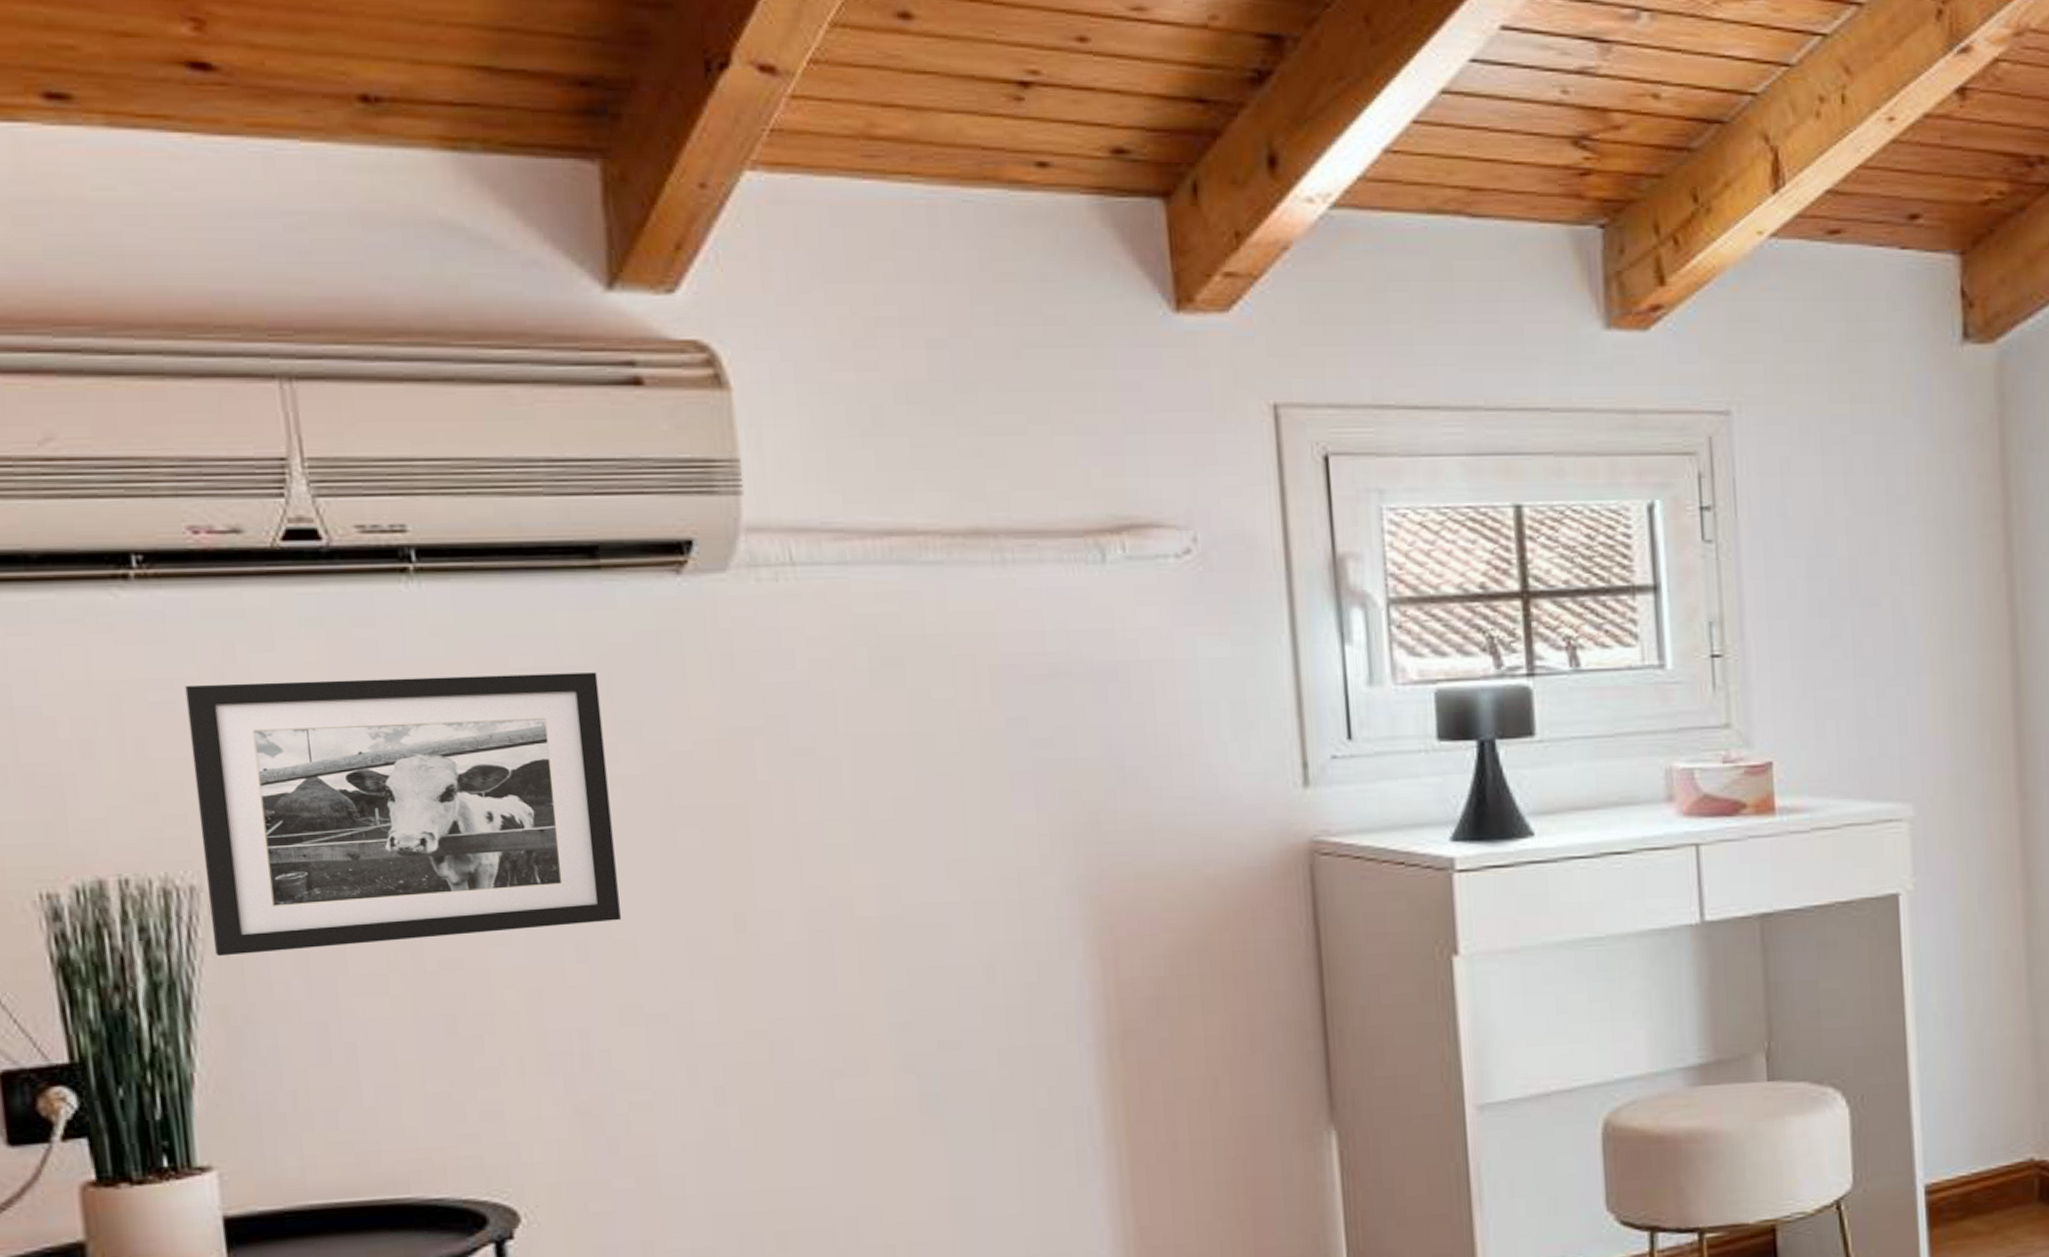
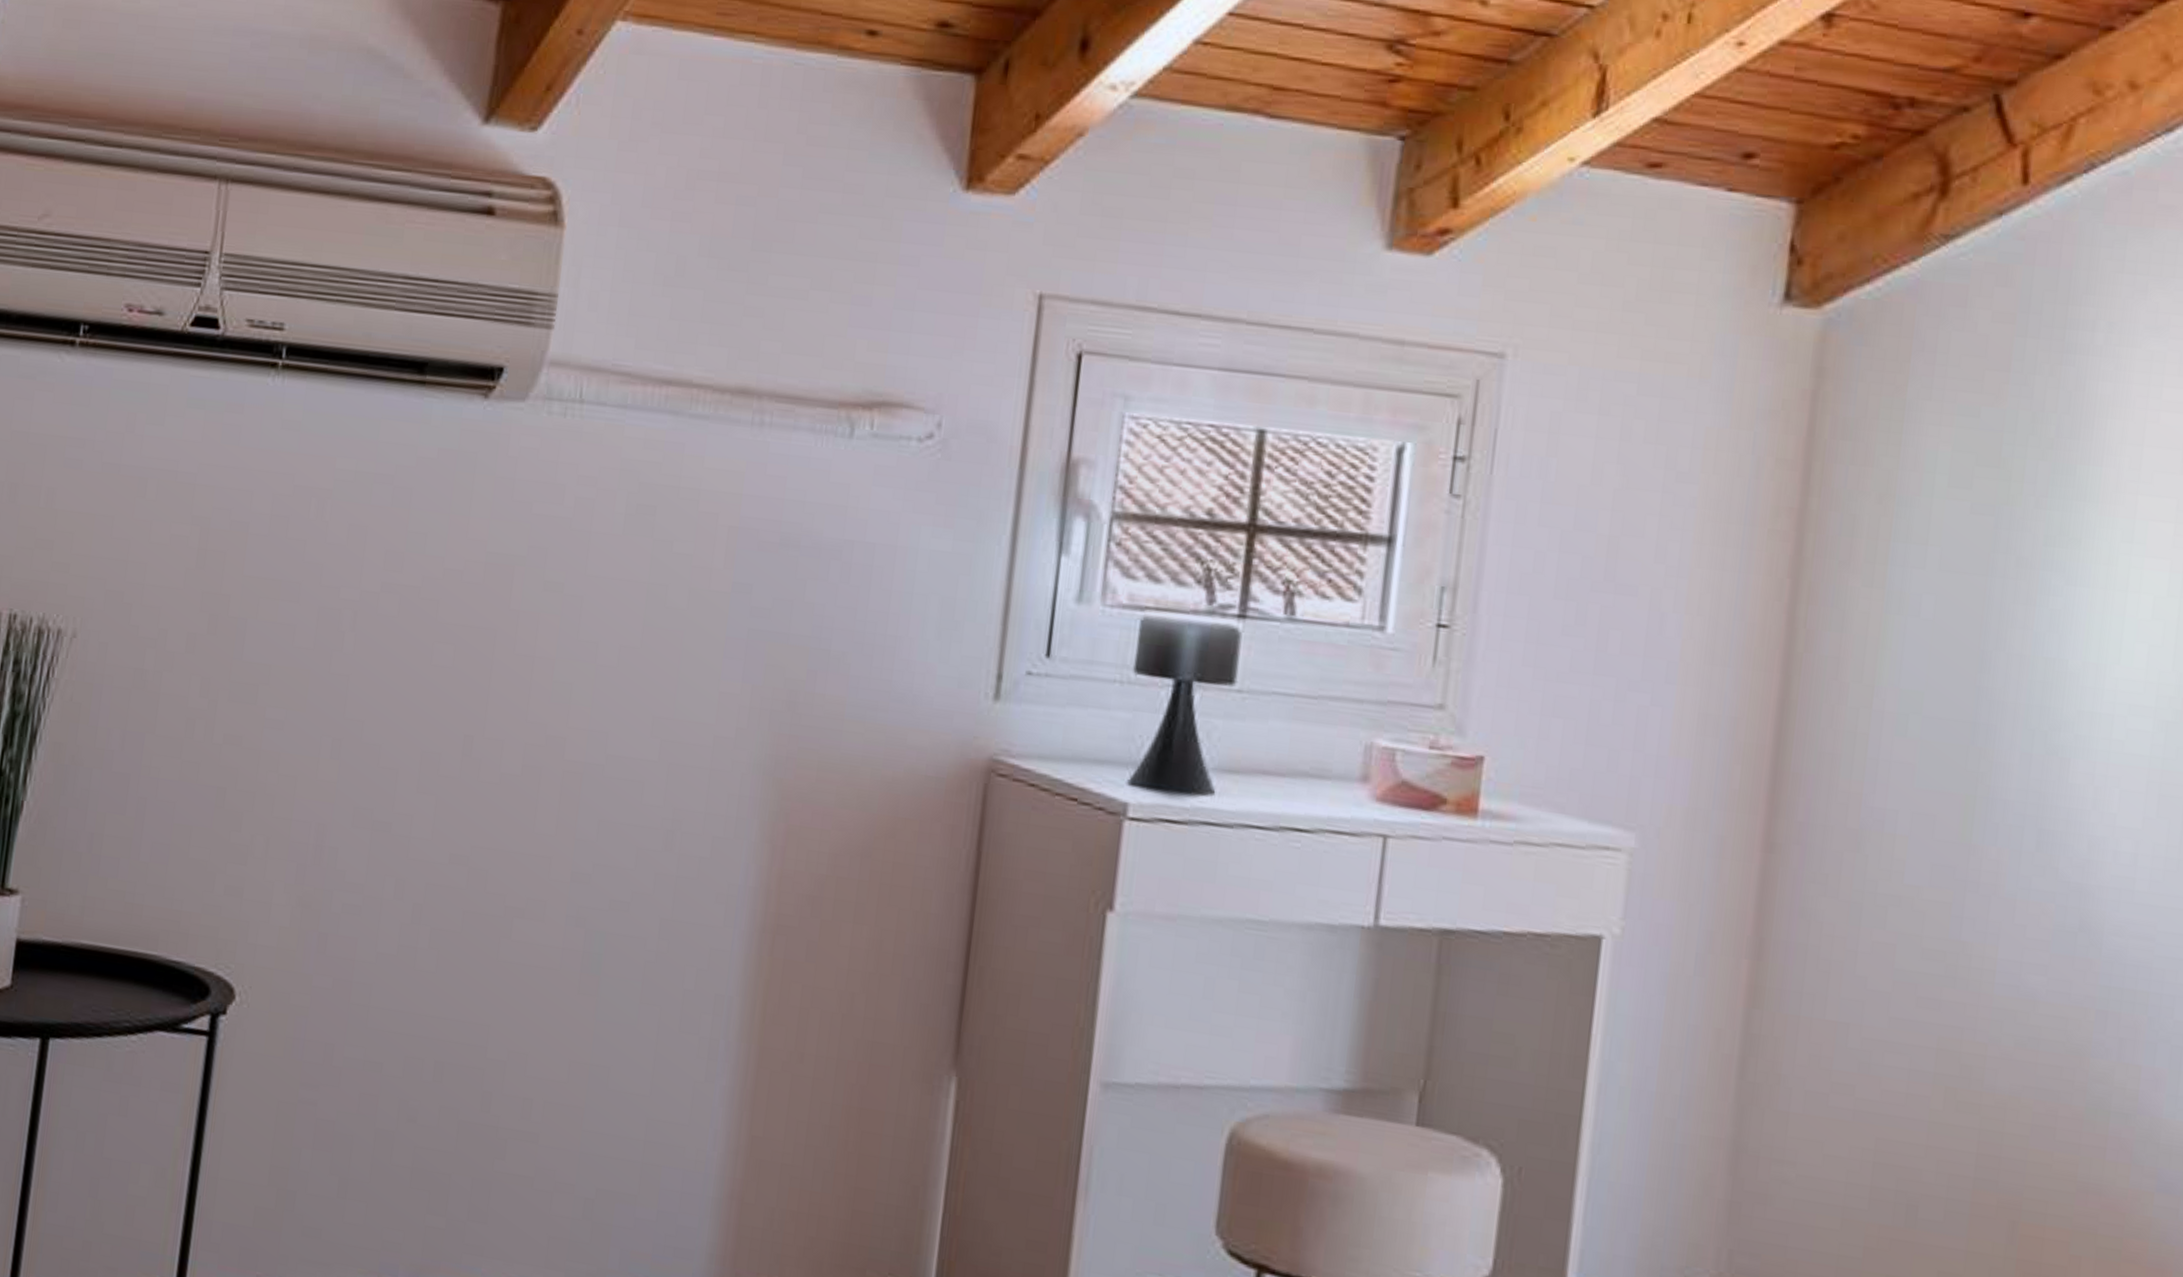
picture frame: present [185,672,621,957] -> none [63,447,402,724]

